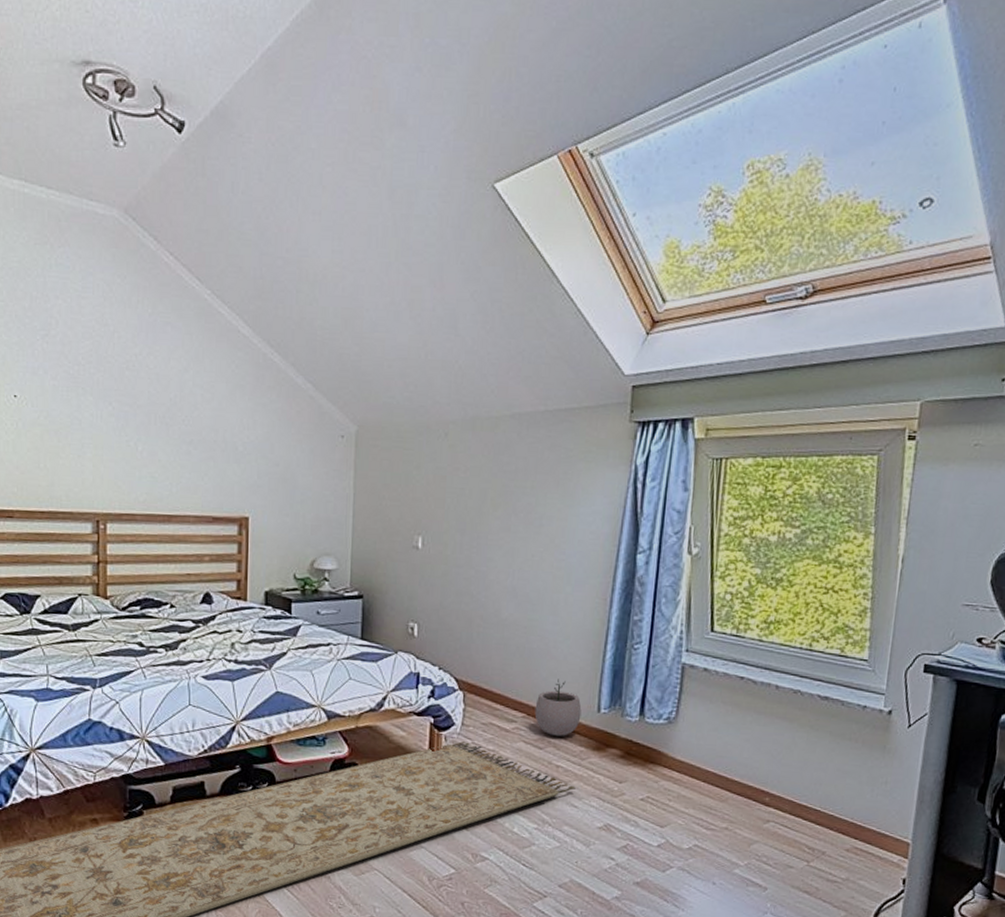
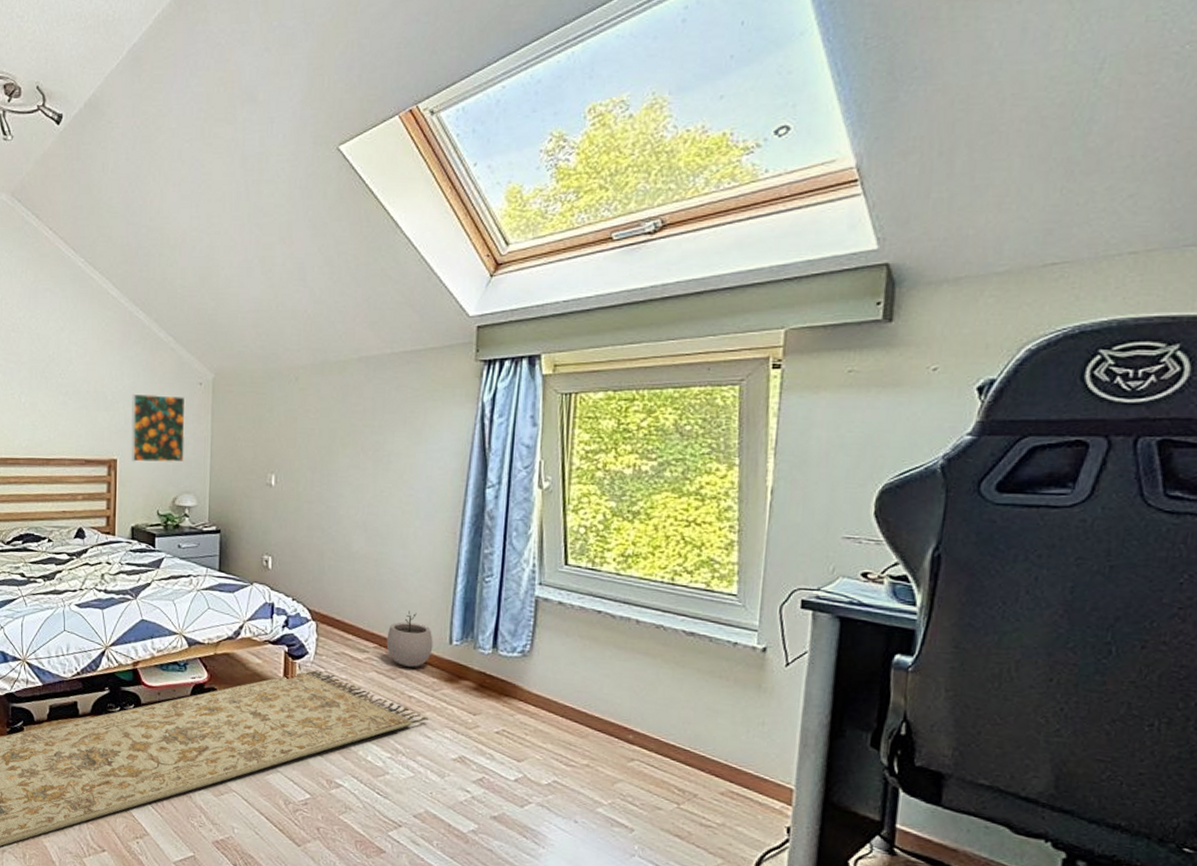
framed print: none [264,444,326,522] -> present [131,393,186,463]

